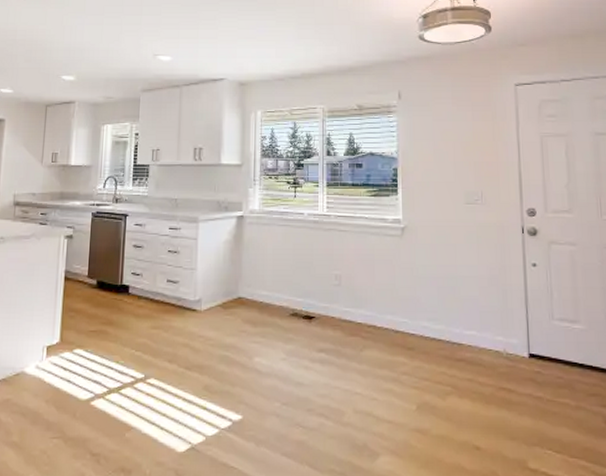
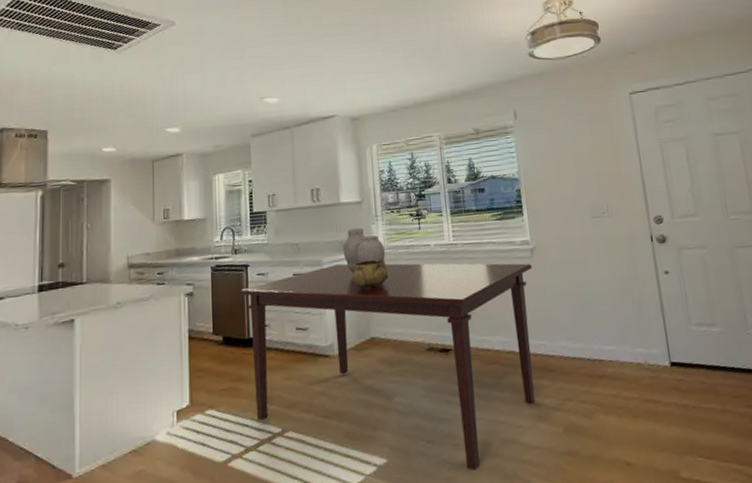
dining table: none [115,223,401,436] -> present [238,263,535,471]
vase: none [219,190,260,234] -> present [342,227,386,274]
decorative bowl: none [225,222,261,251] -> present [352,259,389,290]

